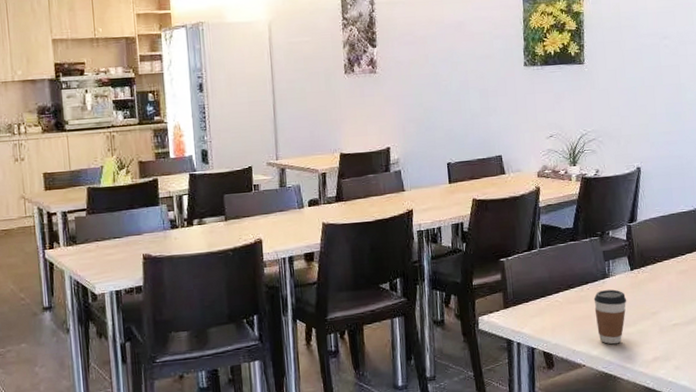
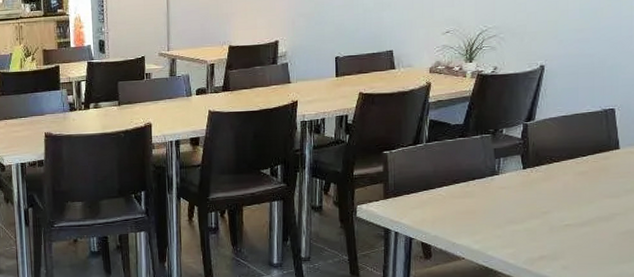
coffee cup: present [593,289,627,345] -> none [479,187,516,240]

